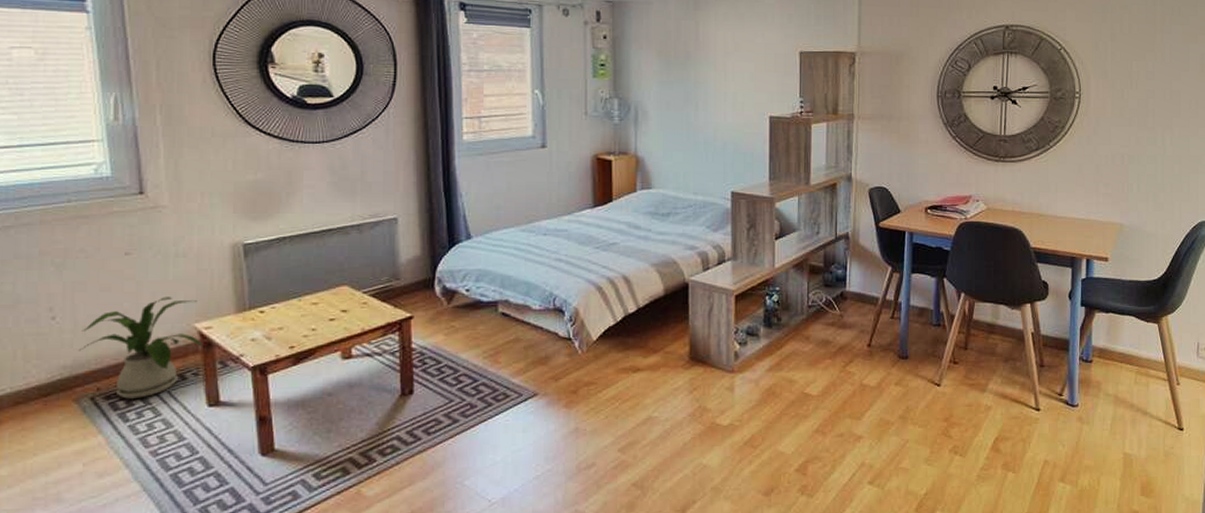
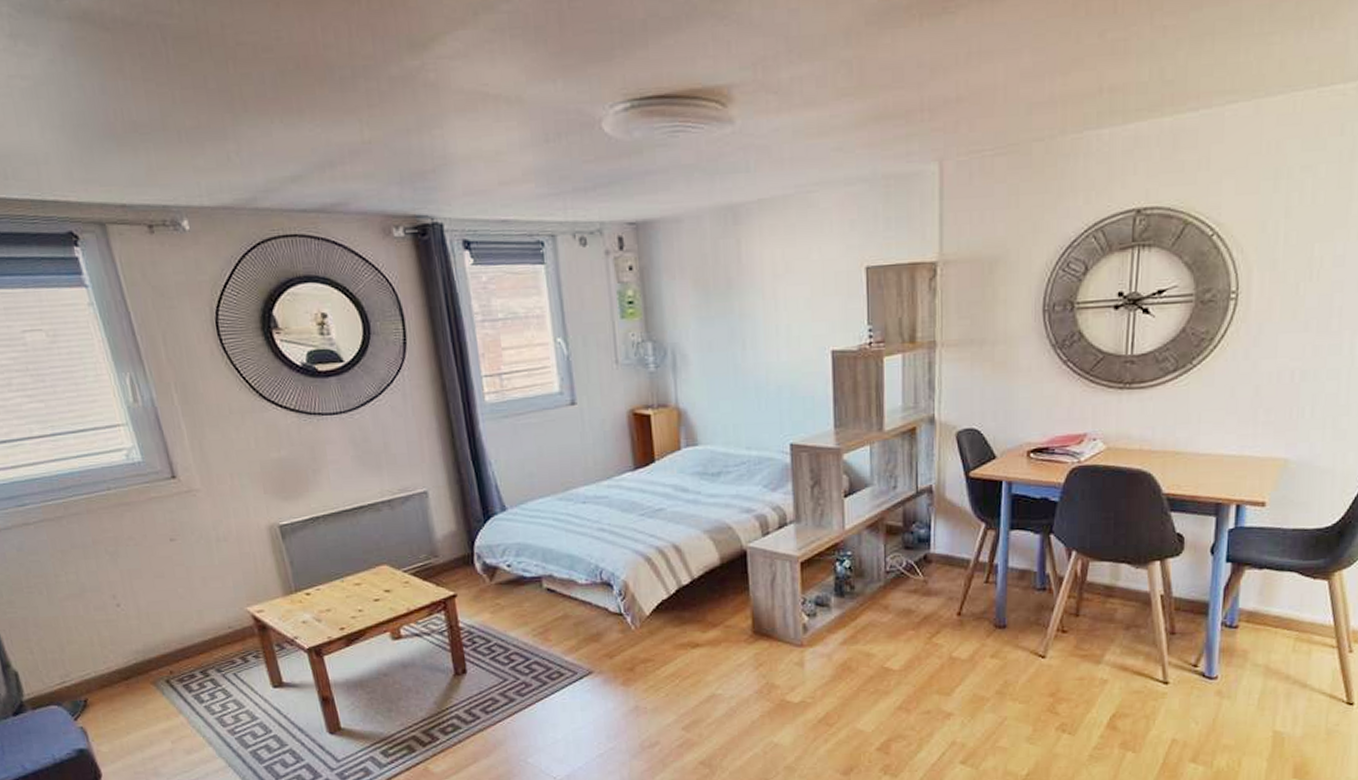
house plant: present [78,297,204,399] -> none [145,581,259,681]

